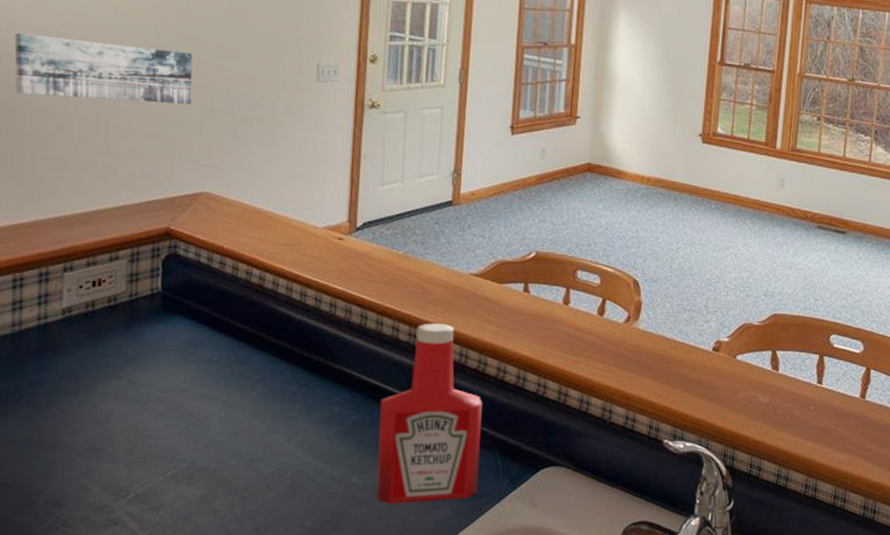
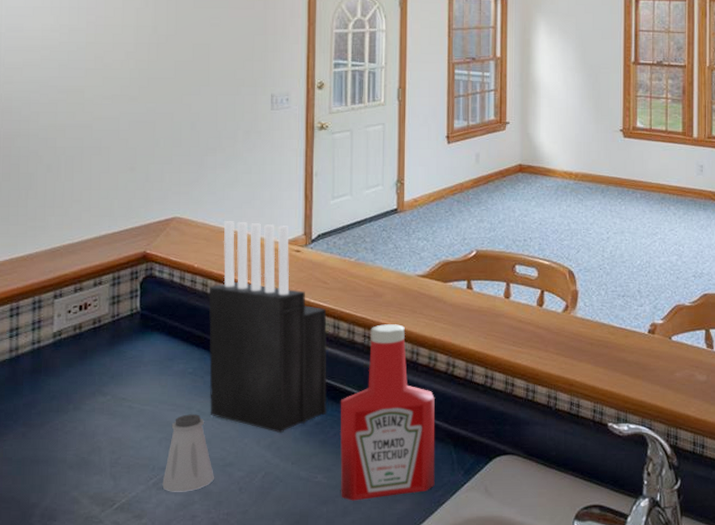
wall art: present [14,32,193,105] -> none [10,88,163,142]
saltshaker: none [182,405,240,486] -> present [162,414,214,492]
knife block: none [237,200,369,430] -> present [208,221,328,433]

